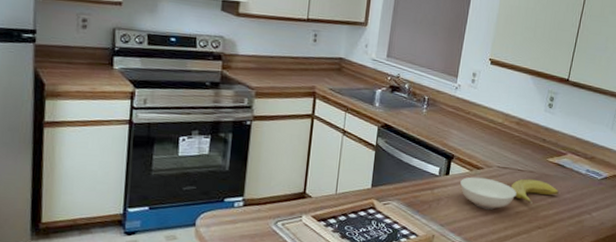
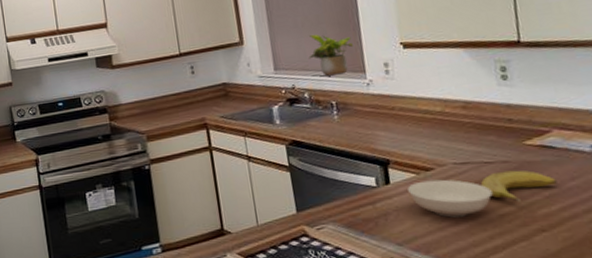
potted plant: none [418,32,455,75] -> present [309,34,353,78]

